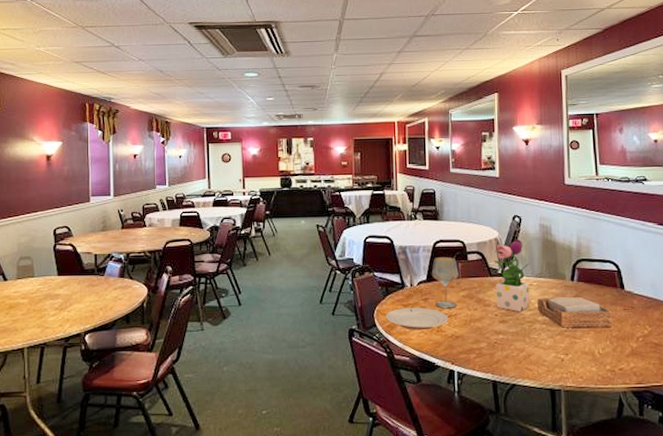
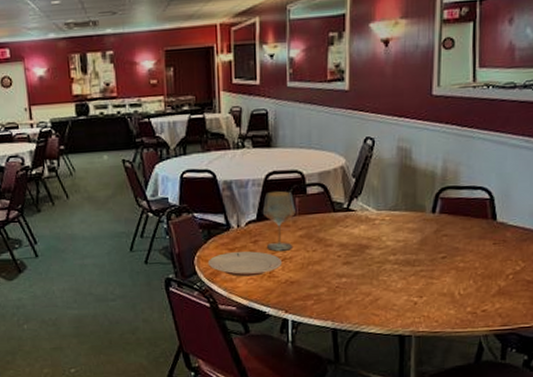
flower arrangement: present [494,239,530,313] -> none [339,166,381,252]
napkin holder: present [537,296,613,328] -> none [388,231,480,268]

